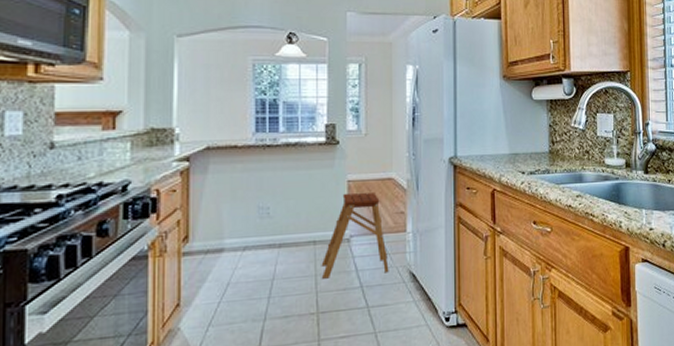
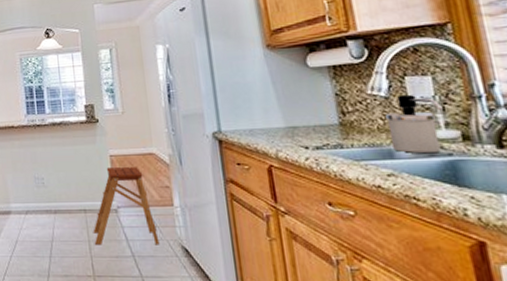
soap dispenser: none [581,128,617,178] -> present [385,94,443,154]

